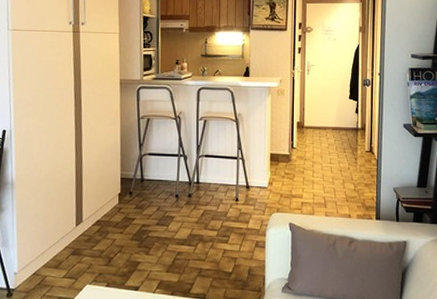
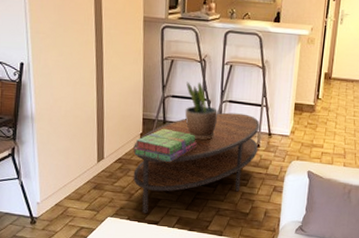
coffee table: none [112,167,237,279] -> present [133,112,260,214]
stack of books: none [113,187,175,221] -> present [134,128,197,162]
potted plant: none [162,139,194,197] -> present [184,81,218,140]

